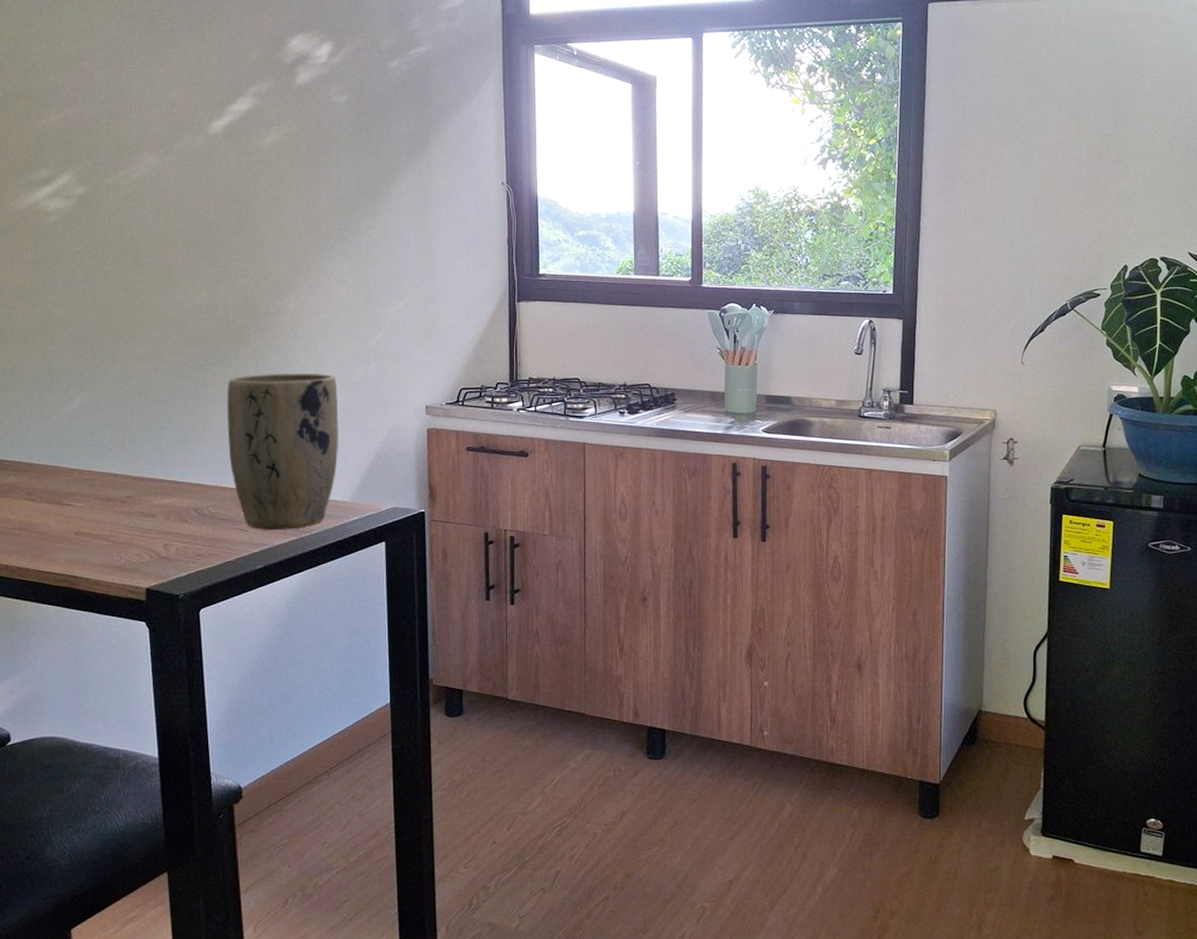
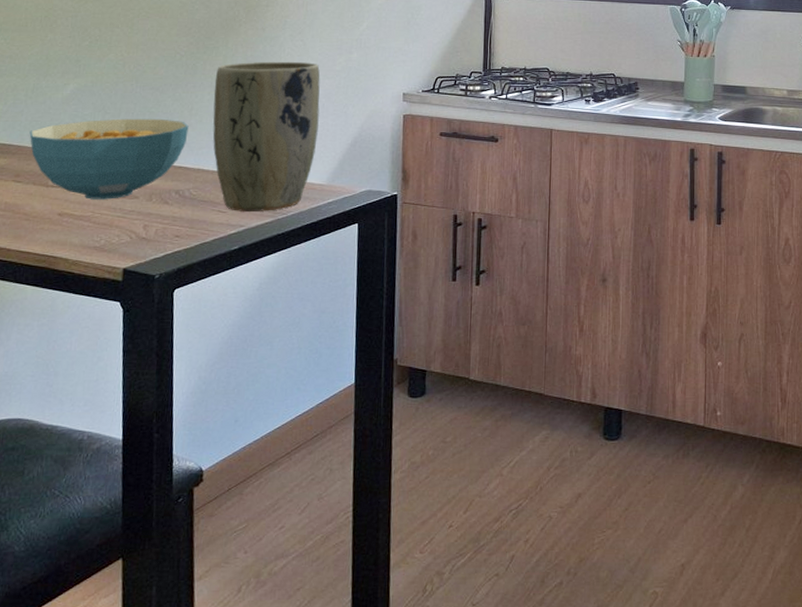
cereal bowl: none [38,434,203,518] -> present [29,118,189,200]

